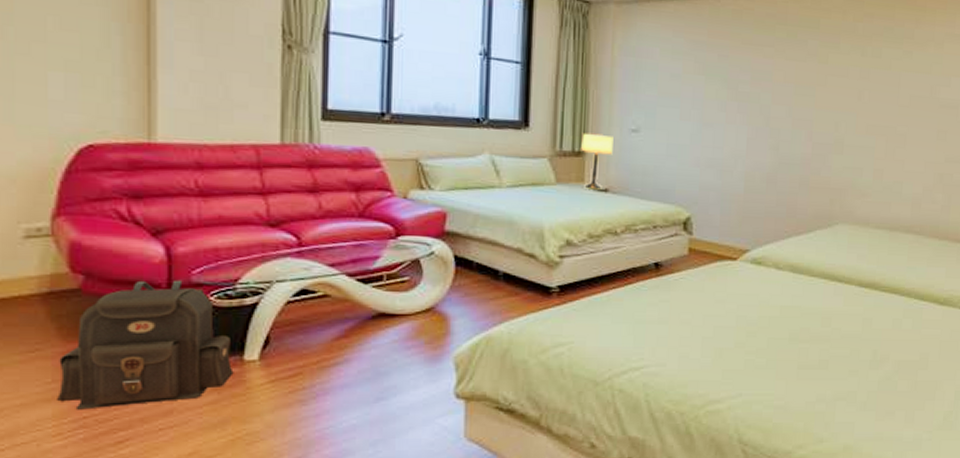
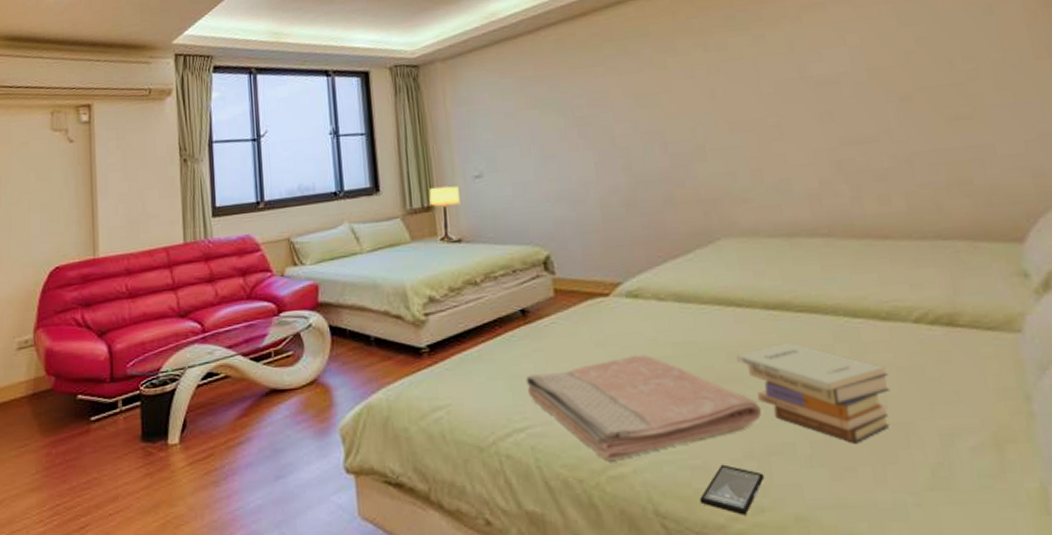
backpack: present [57,279,234,410] -> none [39,373,161,498]
towel: none [648,313,838,398] -> present [525,354,761,460]
smartphone: none [776,405,829,444] -> present [699,464,765,515]
books: none [829,314,934,394] -> present [736,342,891,444]

